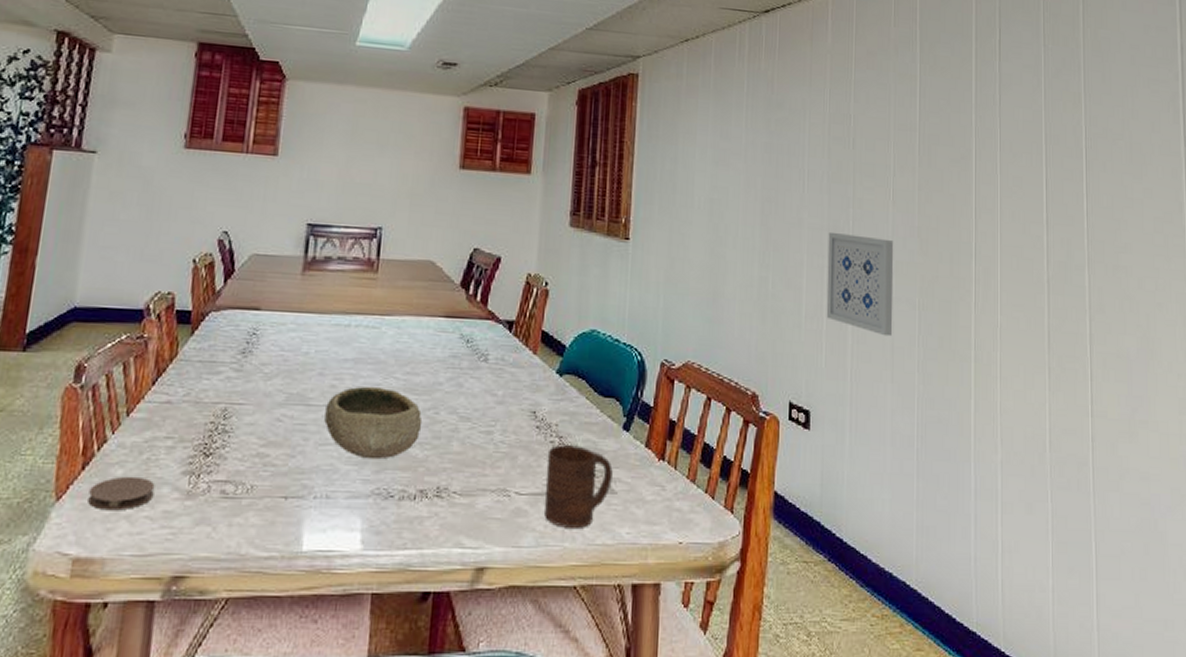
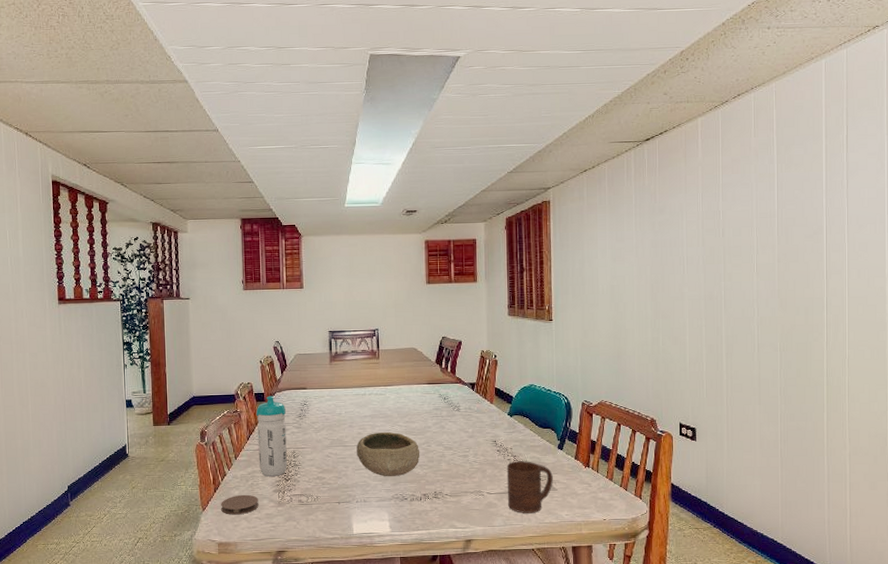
water bottle: none [164,316,223,448] -> present [256,396,287,477]
wall art: present [826,231,894,337] -> none [705,300,759,372]

